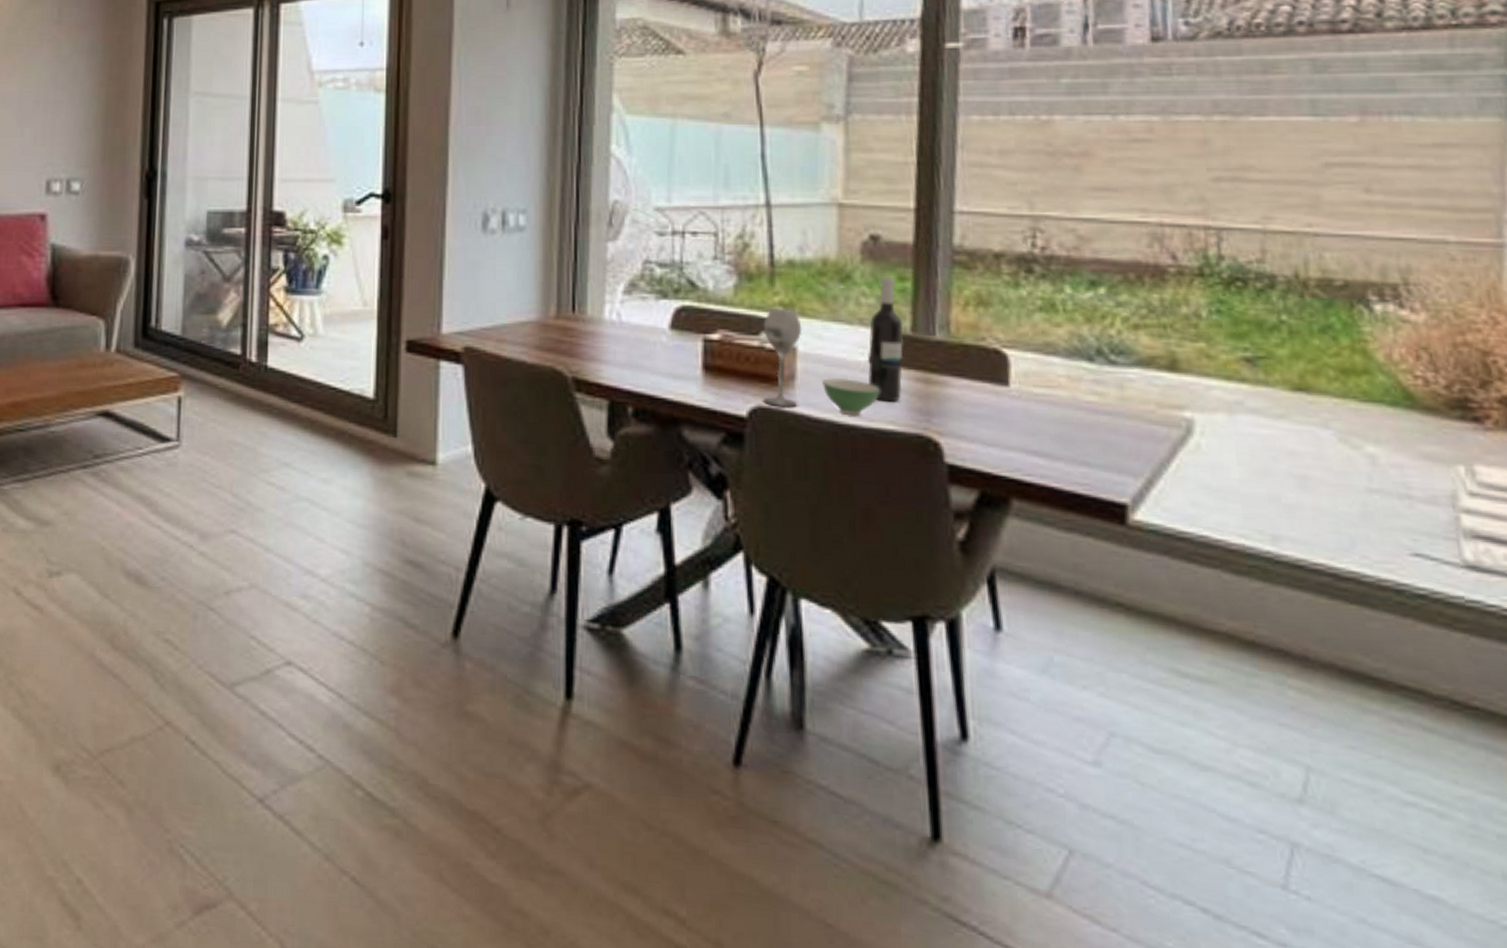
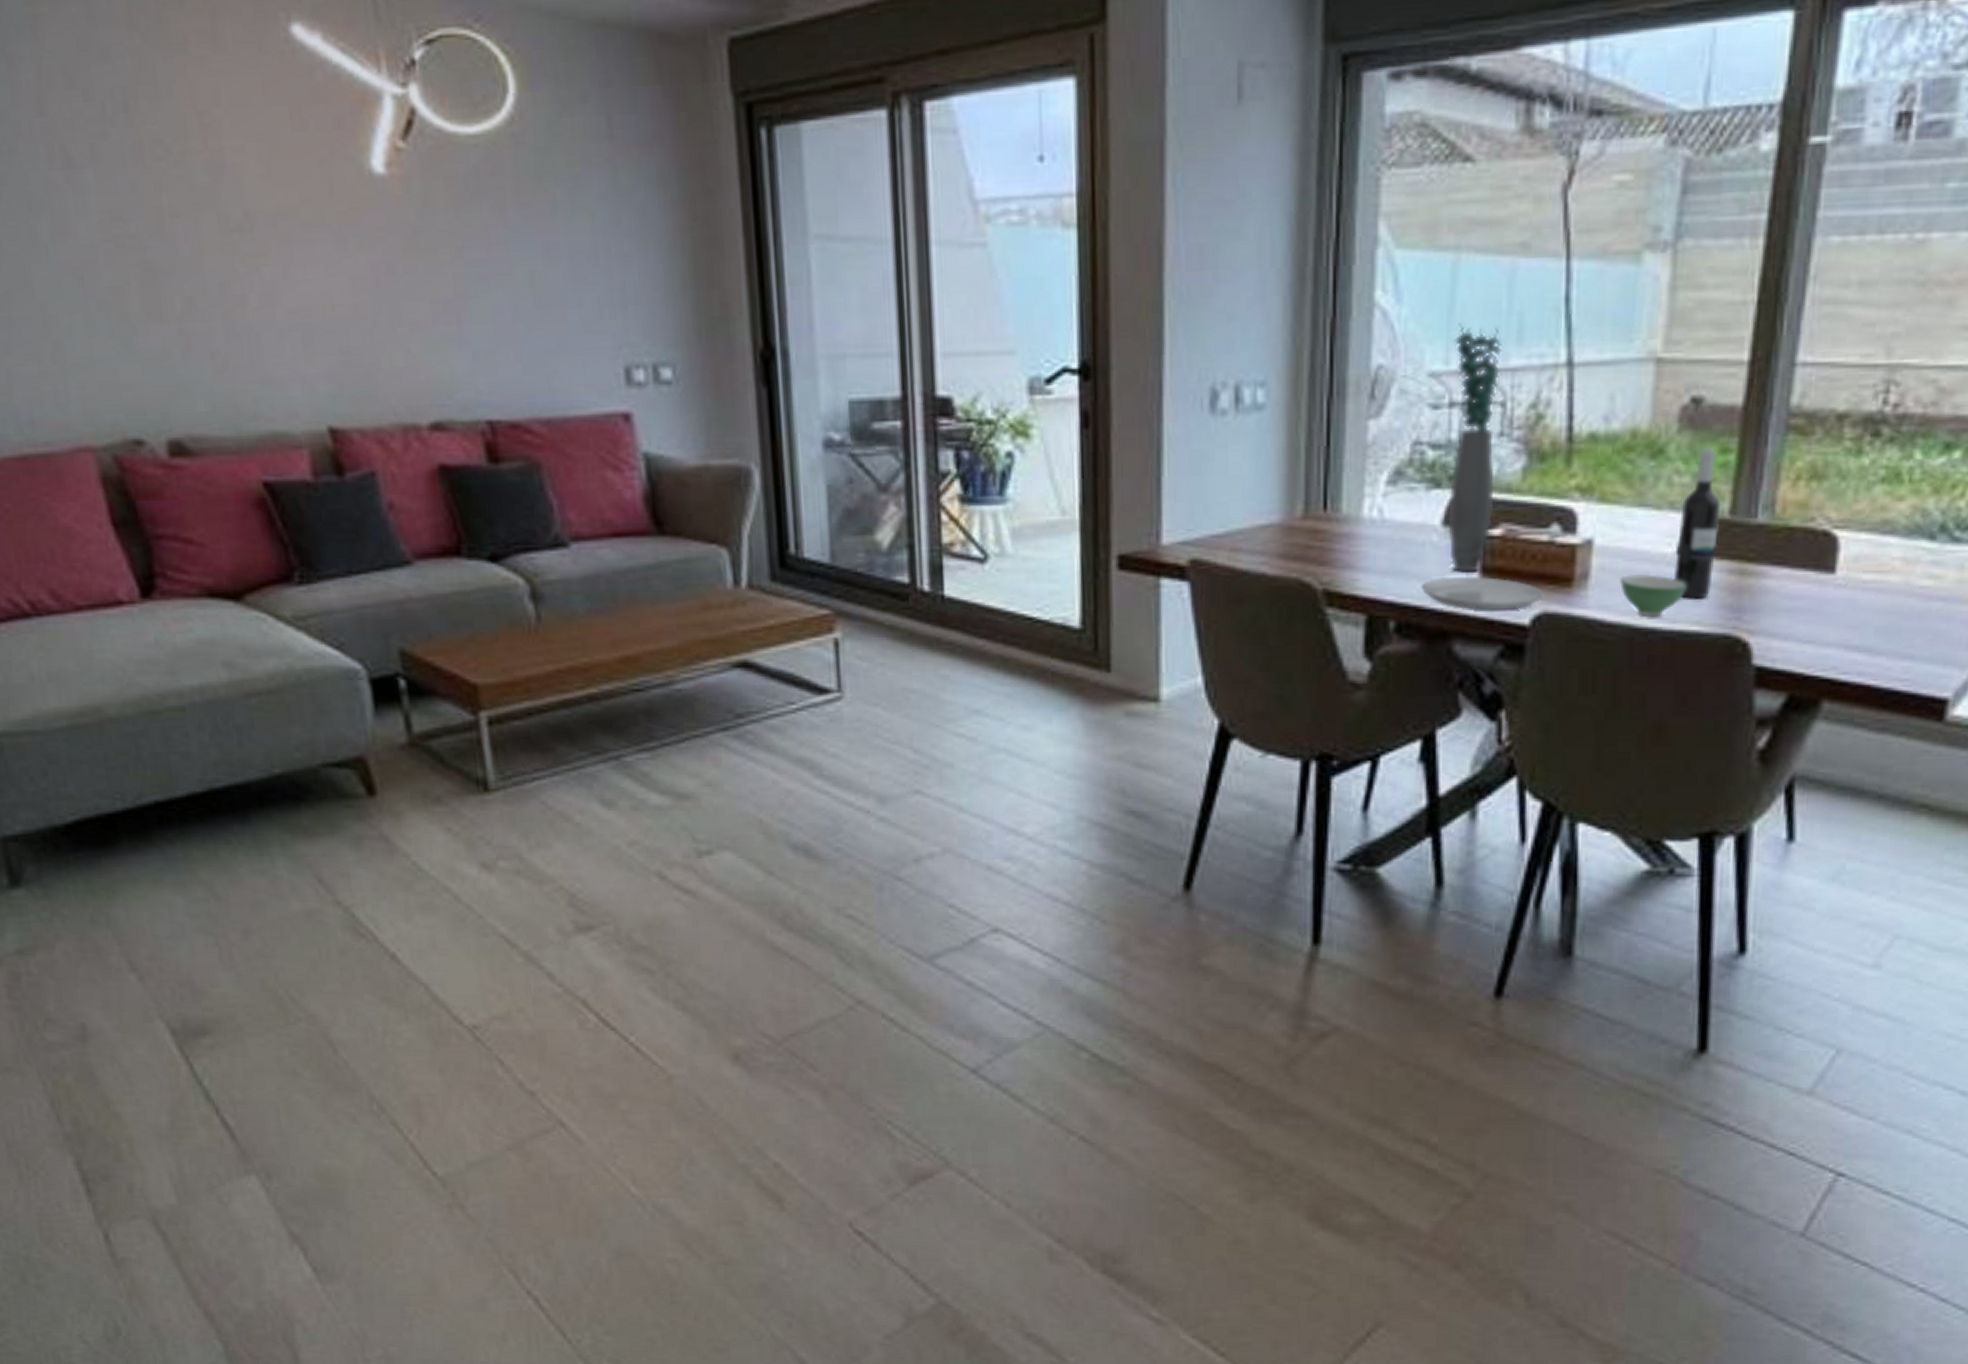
plate: none [653,371,758,403] -> present [1420,576,1544,610]
vase: none [674,171,713,371] -> present [1448,323,1502,574]
wineglass: present [763,307,803,408] -> none [1549,493,1601,612]

